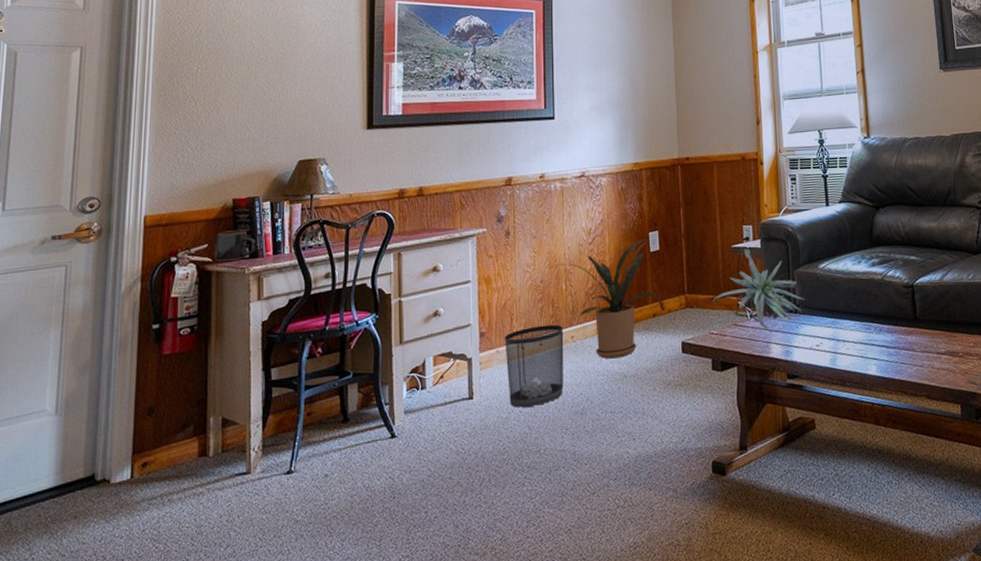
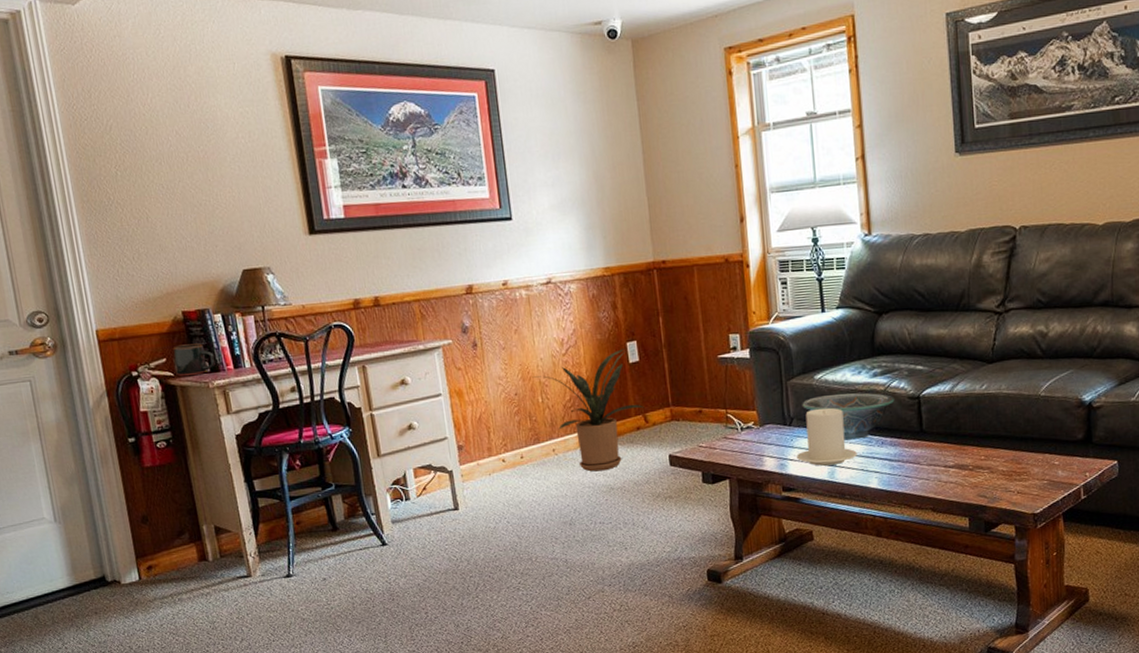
waste bin: present [504,324,564,408] -> none [483,437,550,518]
plant: present [712,249,806,333] -> none [699,359,801,446]
candle: none [801,295,858,353] -> present [797,407,858,466]
decorative bowl: none [807,281,891,327] -> present [802,392,895,440]

